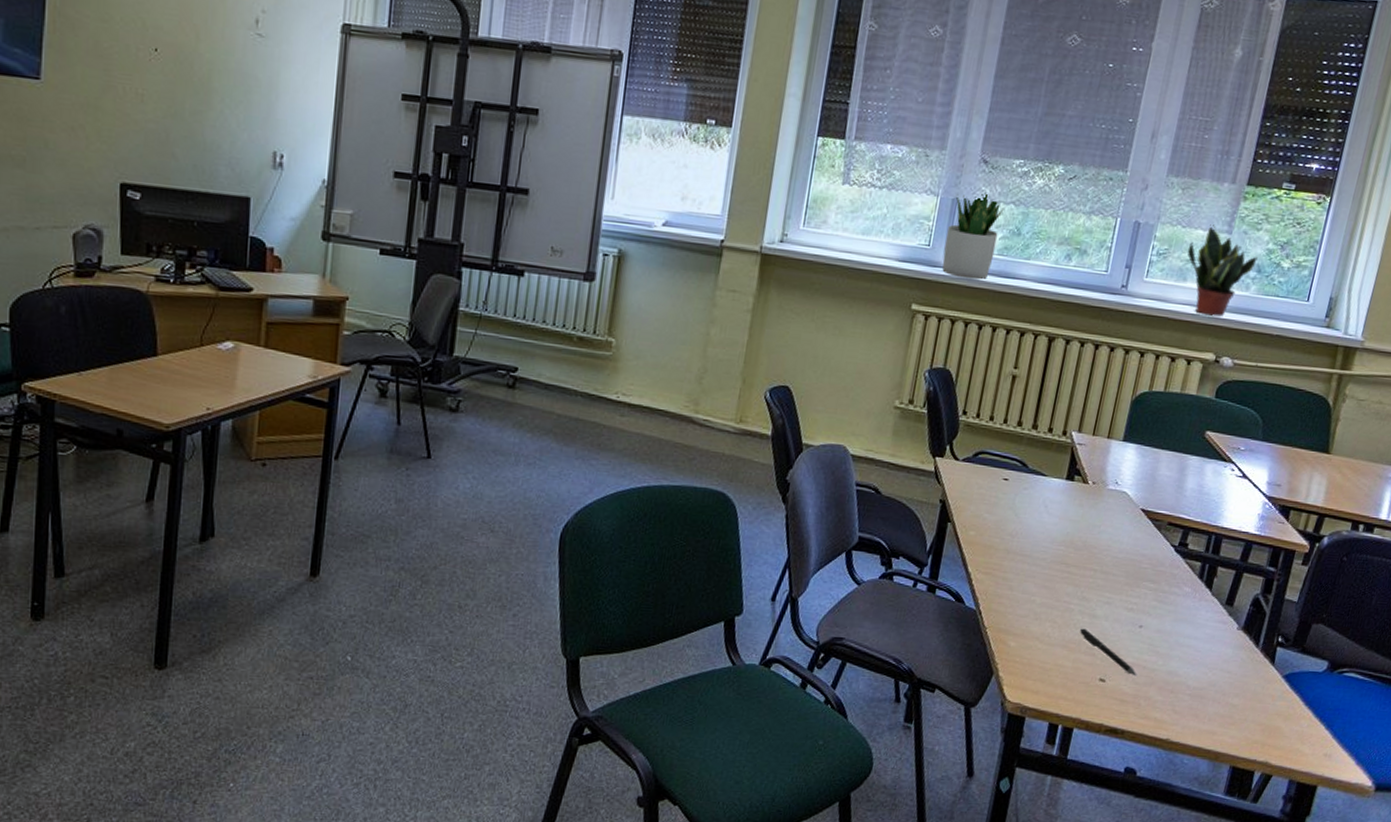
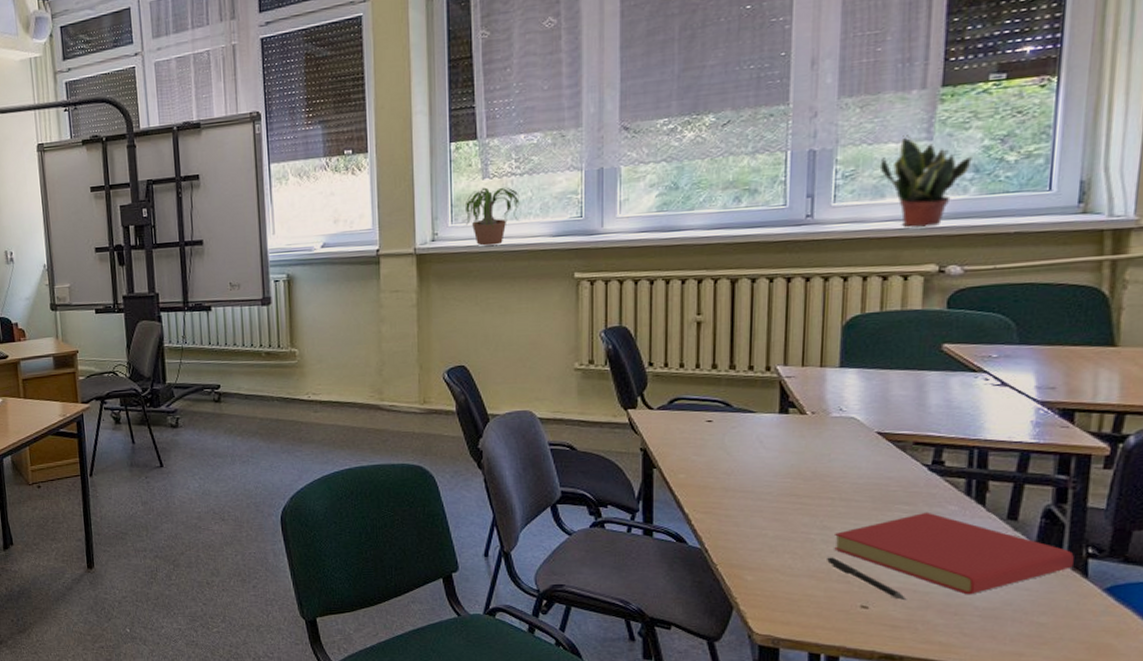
potted plant: none [815,193,875,260] -> present [463,187,521,246]
planter: present [942,191,1005,280] -> none [598,155,656,241]
book: none [1088,591,1268,674] -> present [834,512,1074,595]

